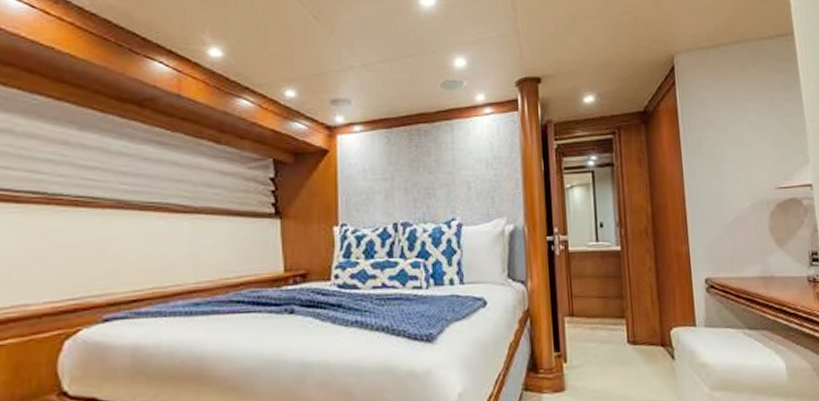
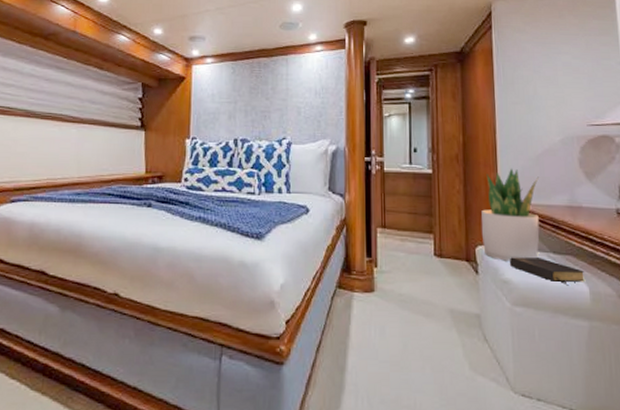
planter: none [674,239,735,343] -> present [481,168,540,261]
bible: none [705,334,781,363] -> present [509,256,585,286]

